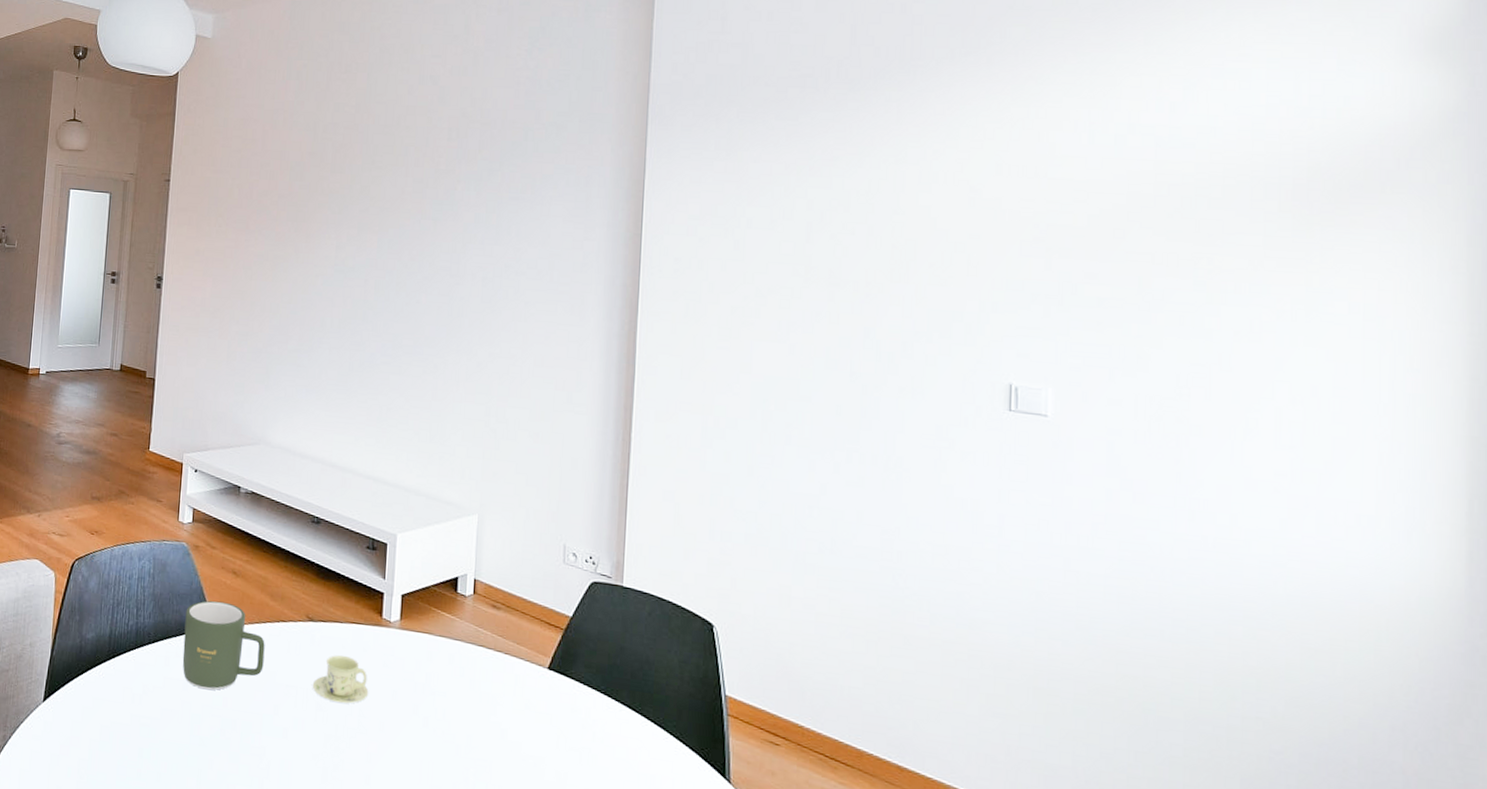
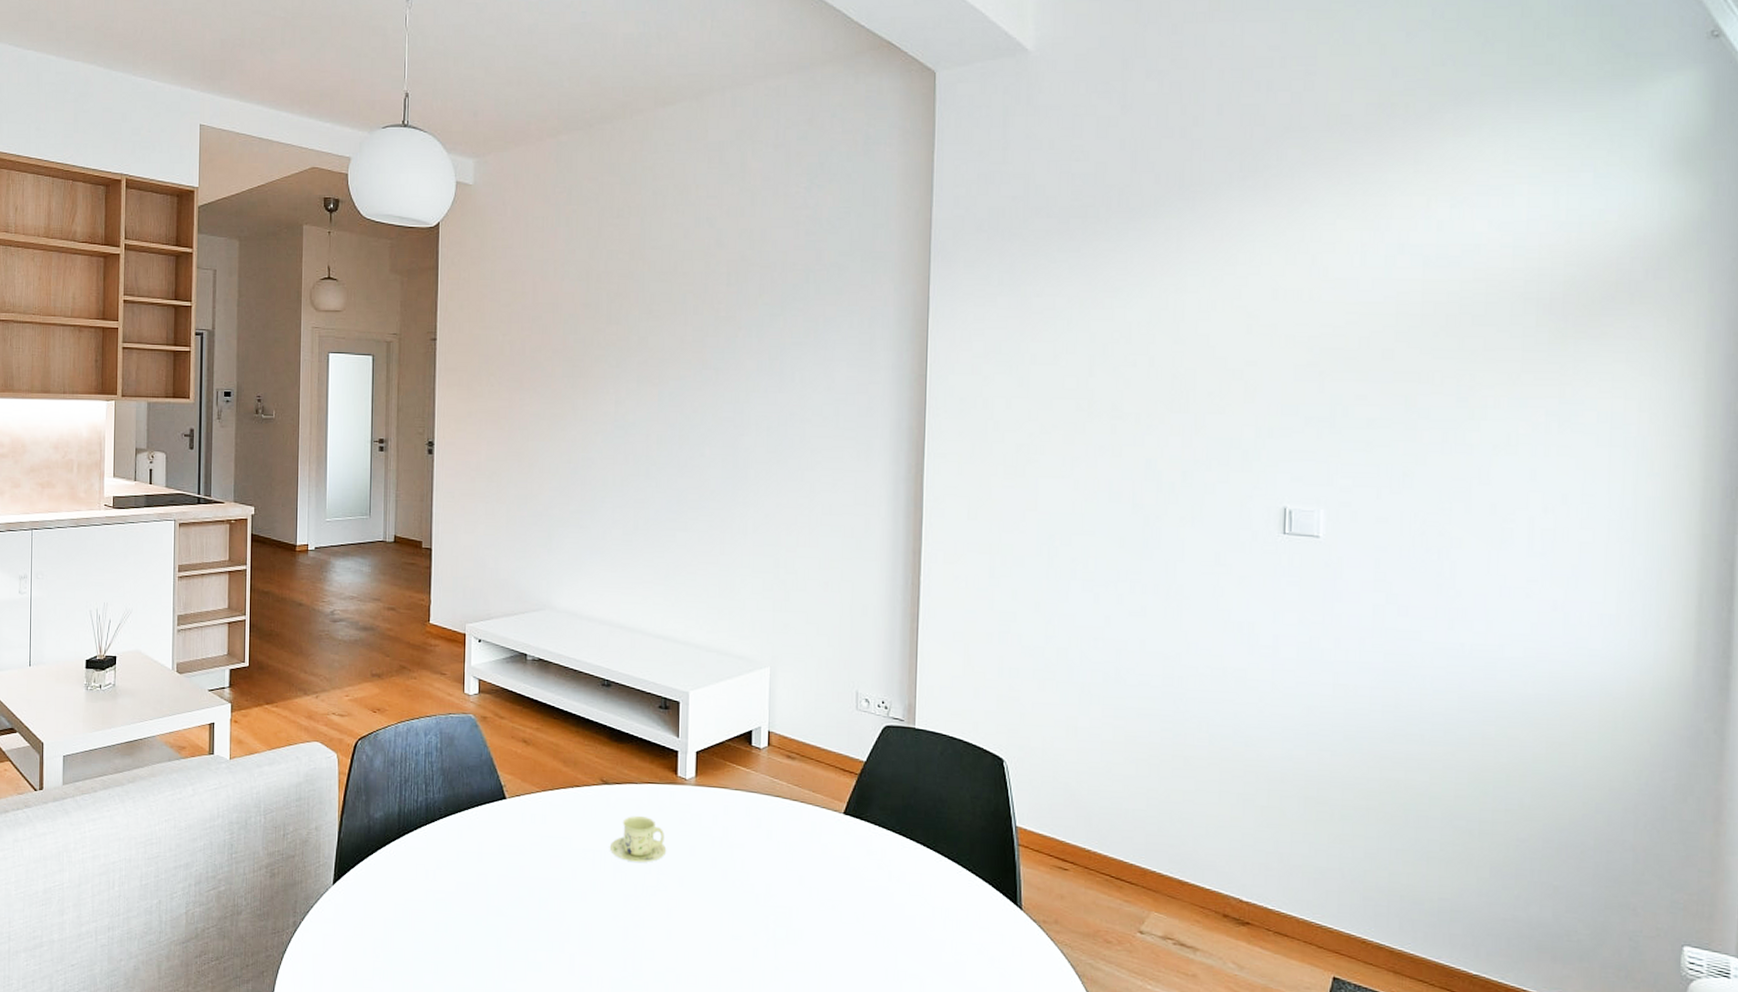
mug: present [182,600,265,691] -> none [475,770,560,860]

